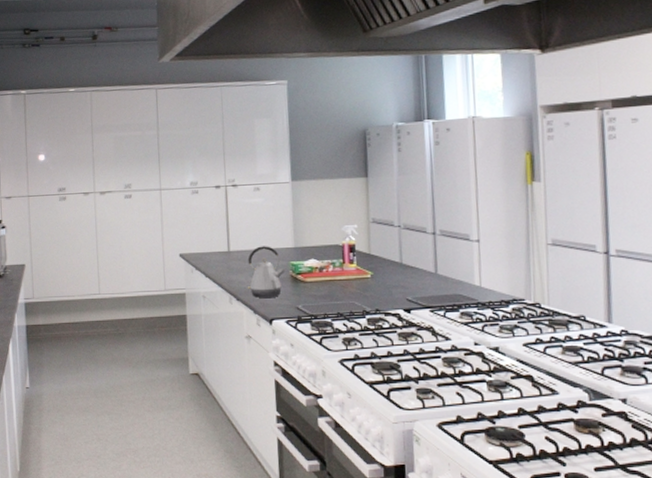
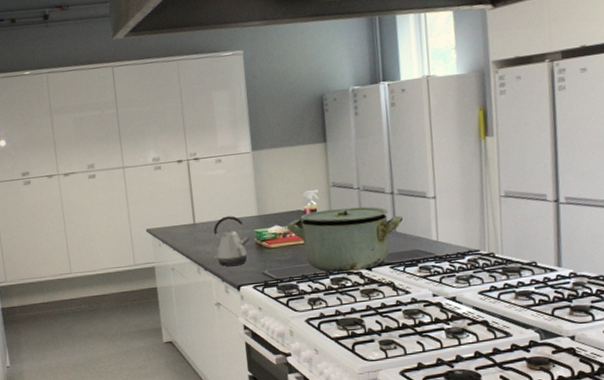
cooking pot: none [323,245,444,313] -> present [286,206,403,272]

